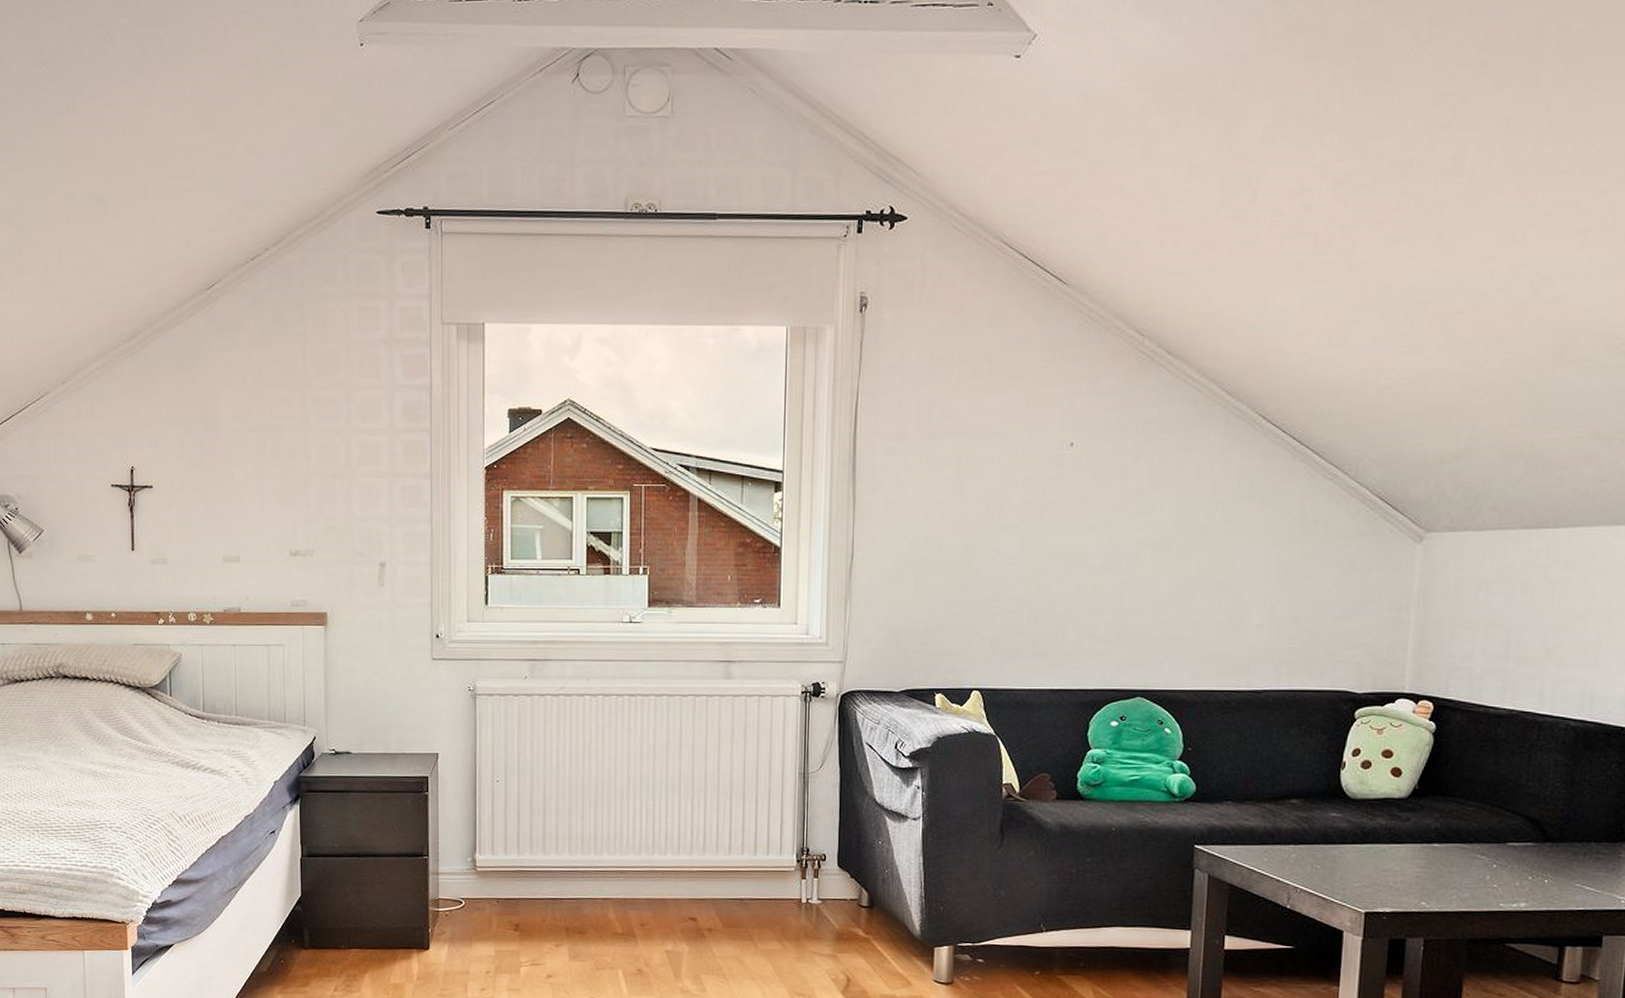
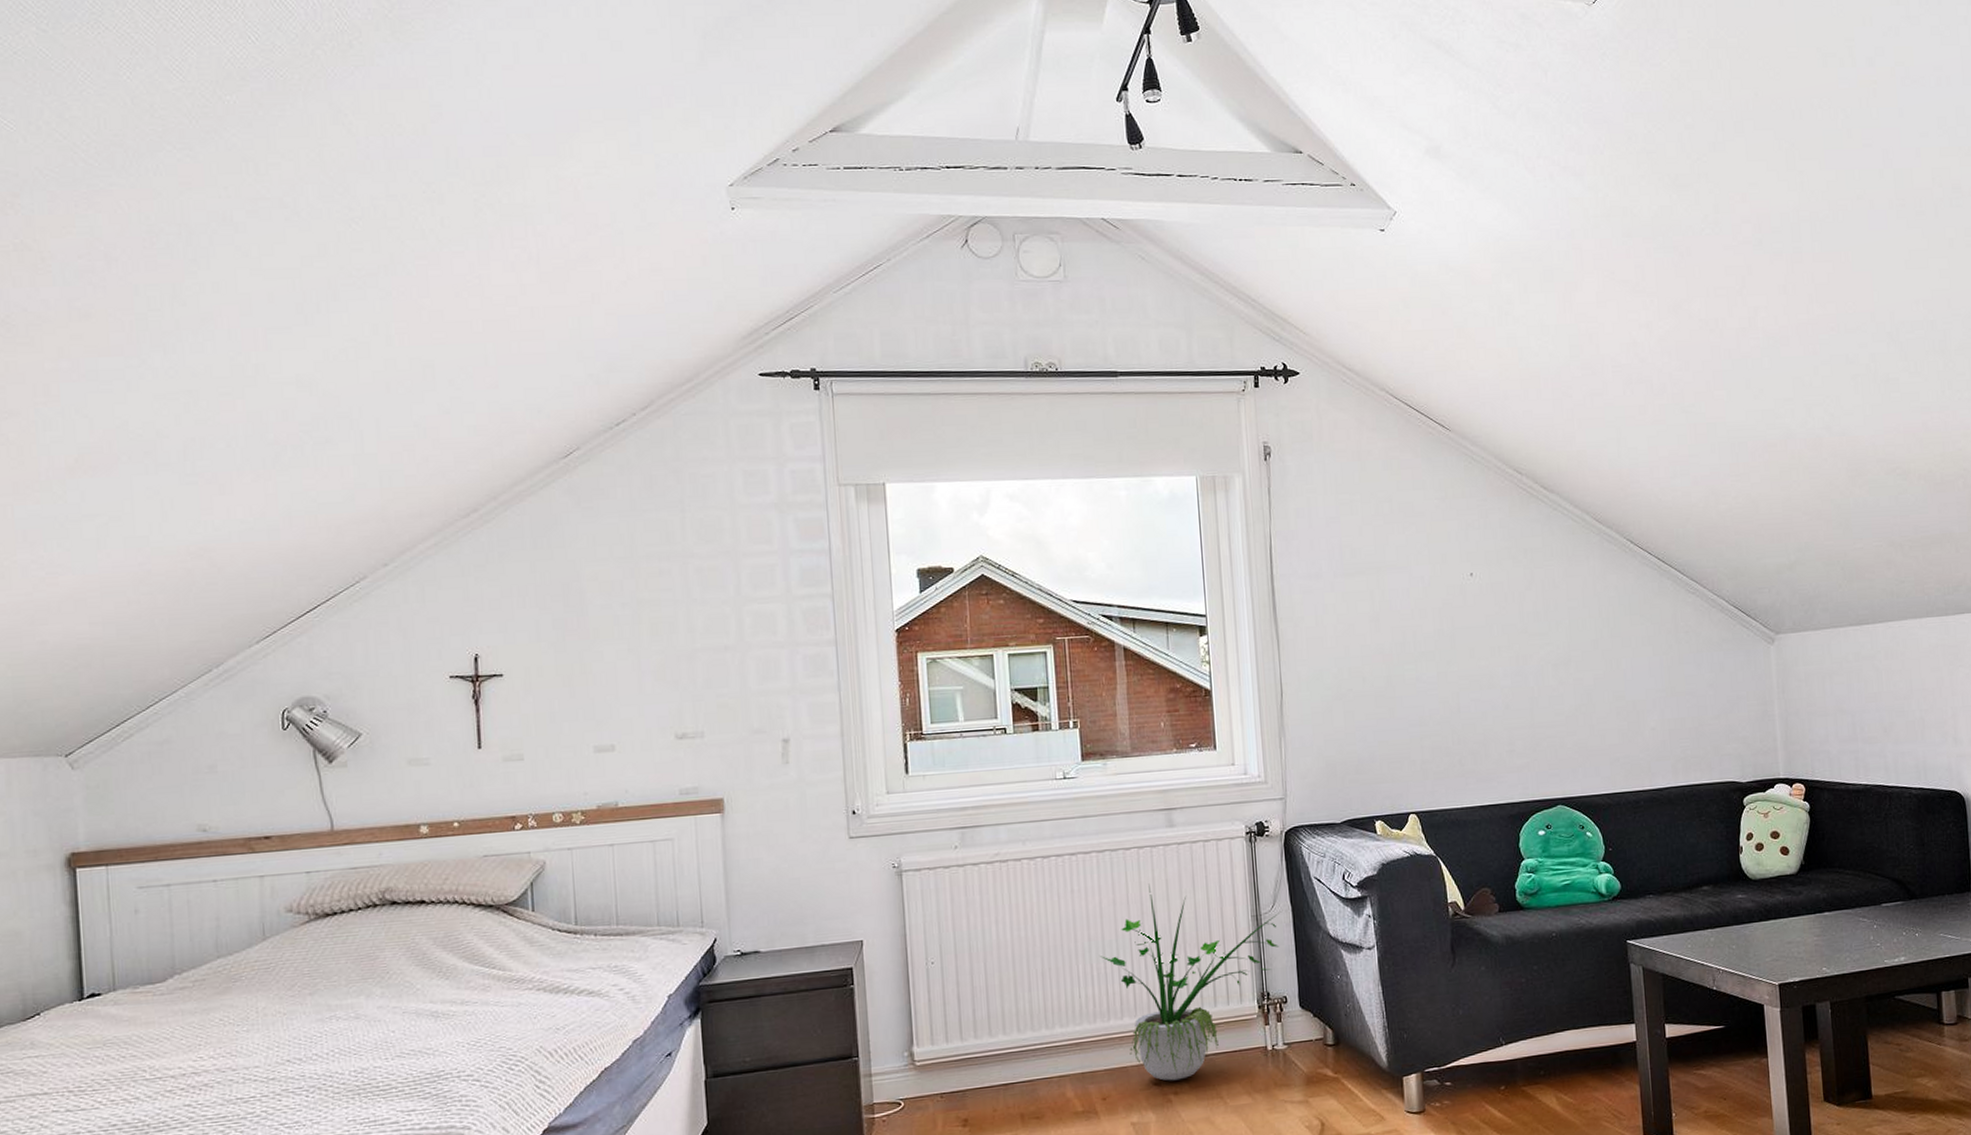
potted plant: none [650,731,828,918] -> present [1100,883,1281,1081]

